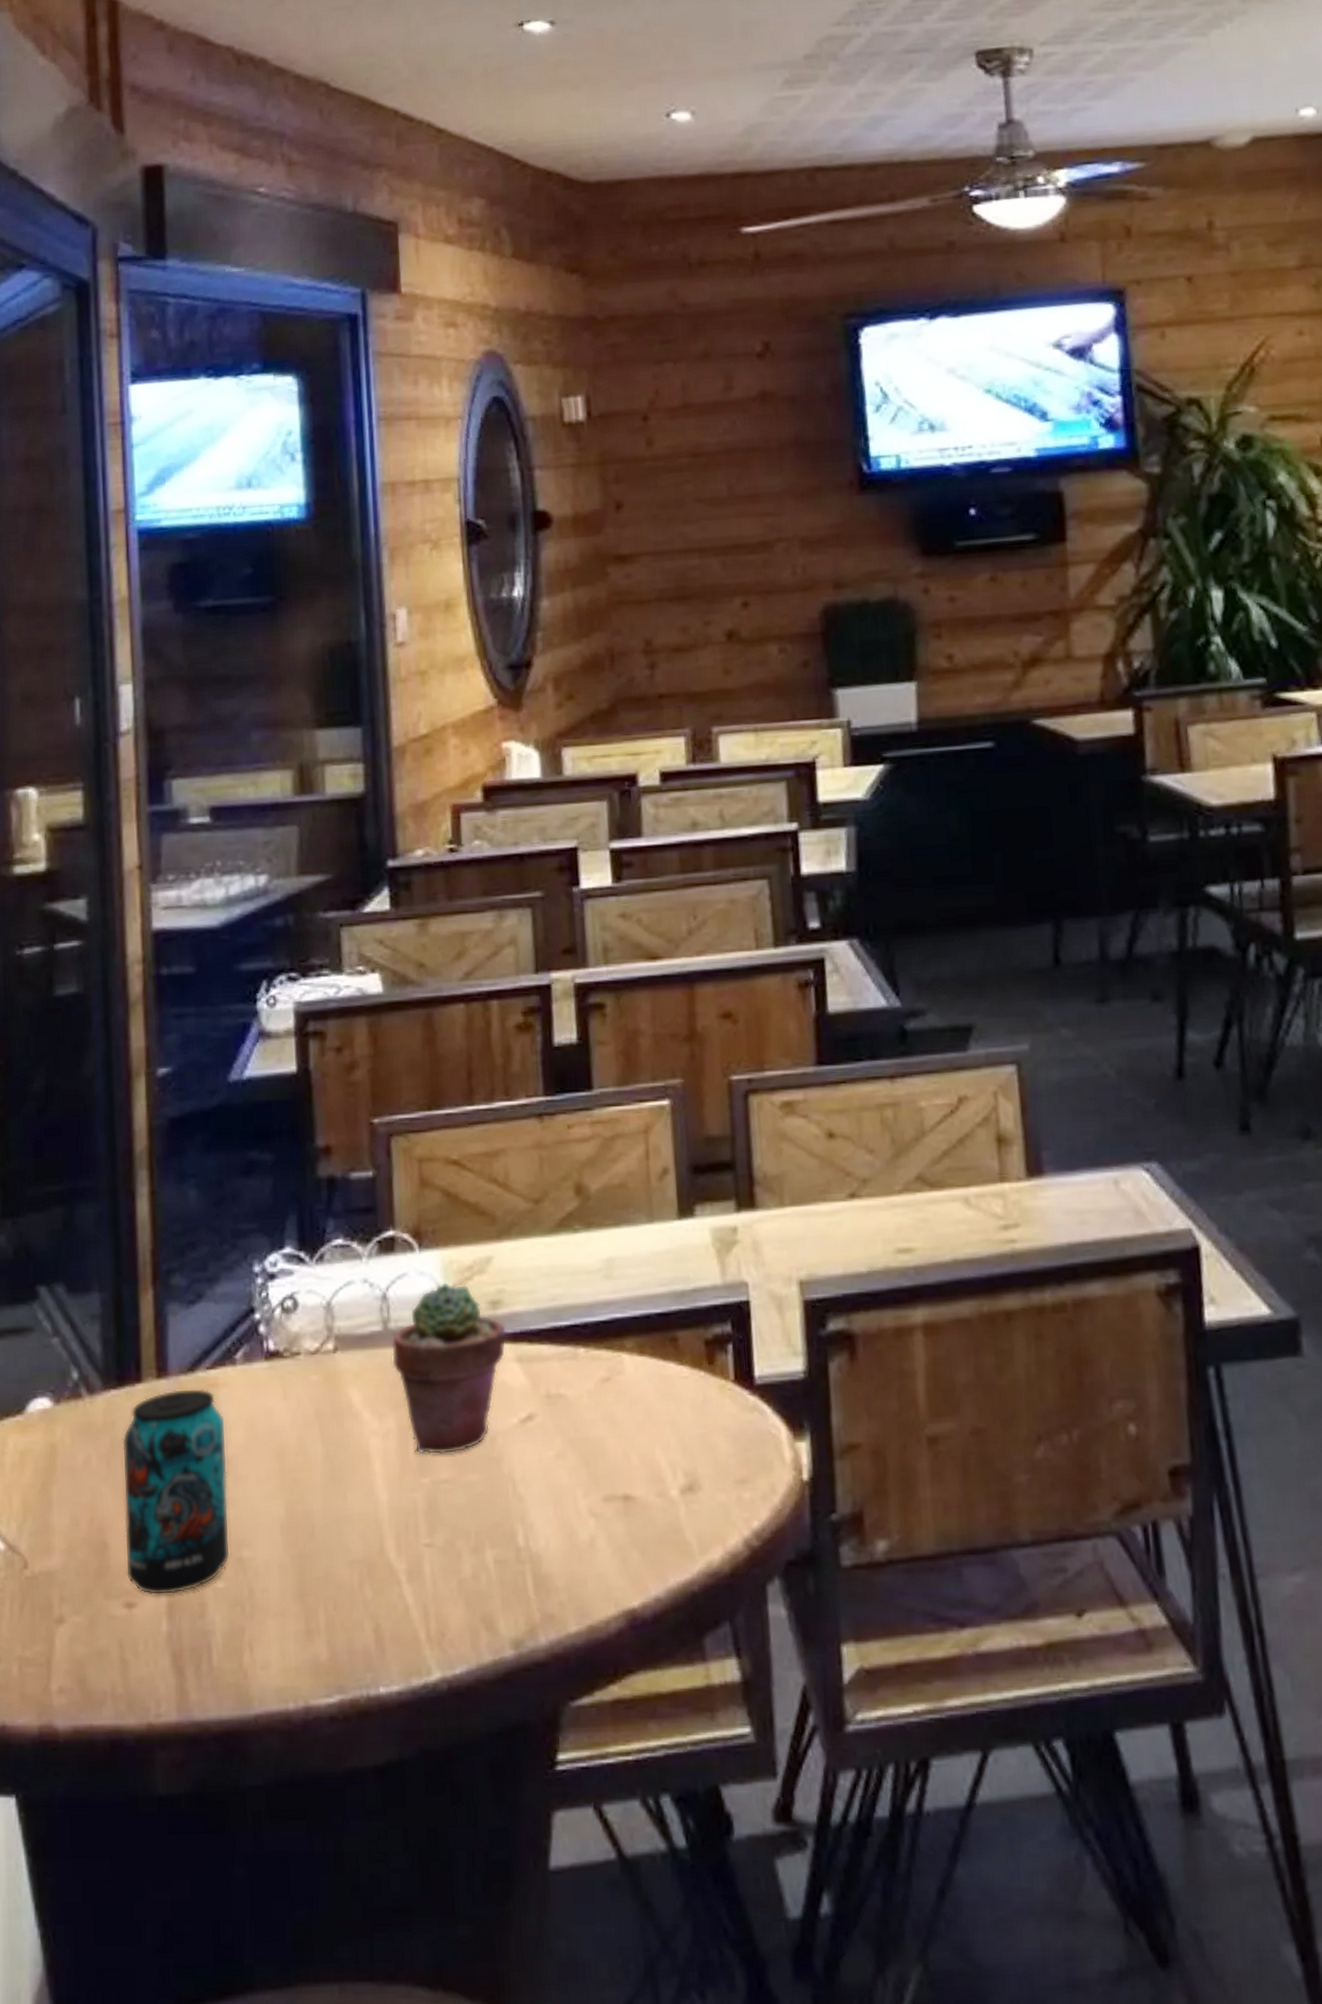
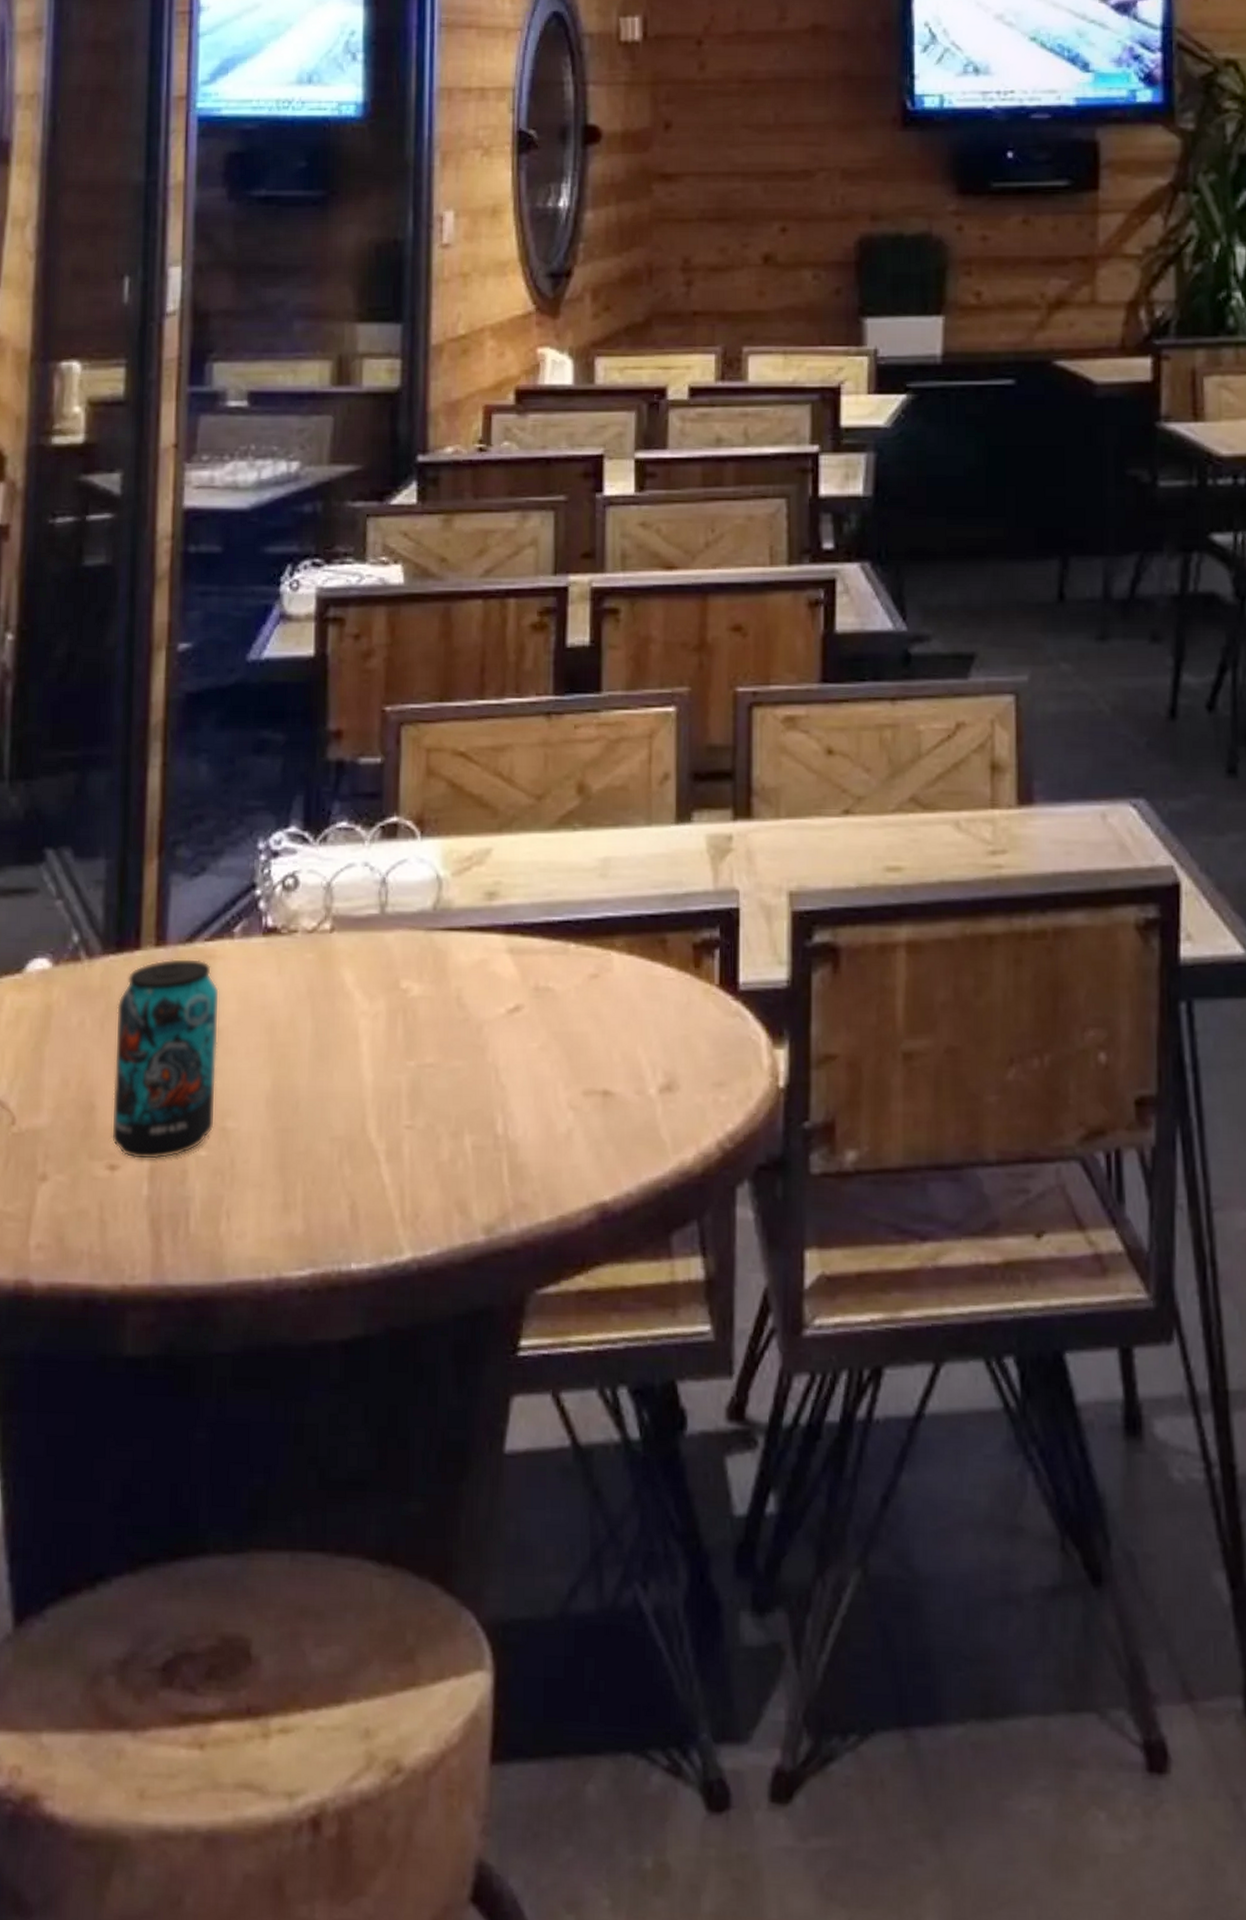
potted succulent: present [391,1282,508,1455] -> none [386,871,501,1040]

